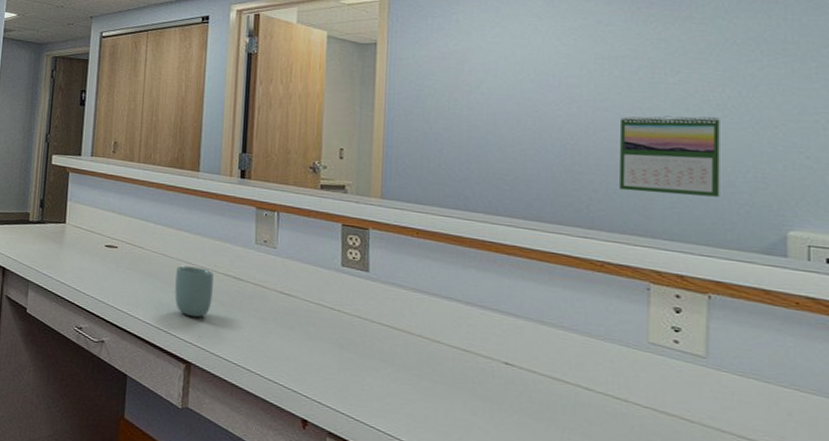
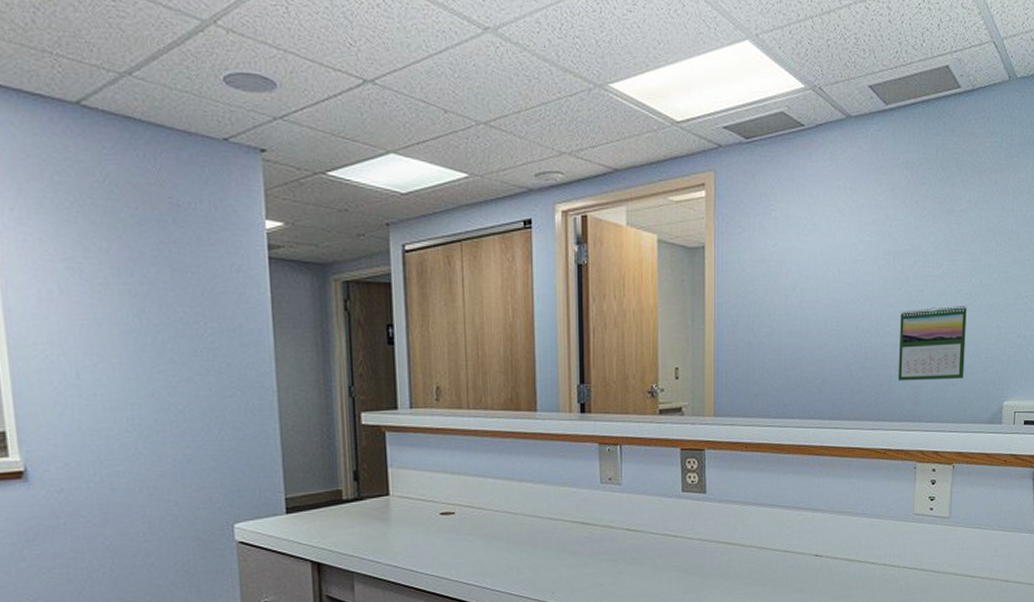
cup: present [174,265,214,318] -> none [522,519,562,574]

